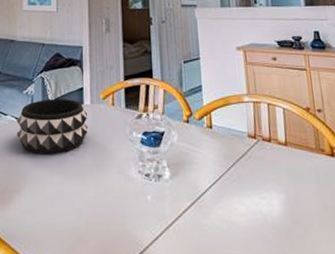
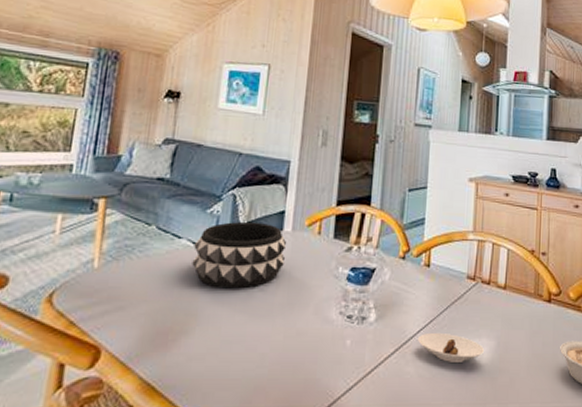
saucer: none [210,187,275,216] -> present [418,332,485,364]

